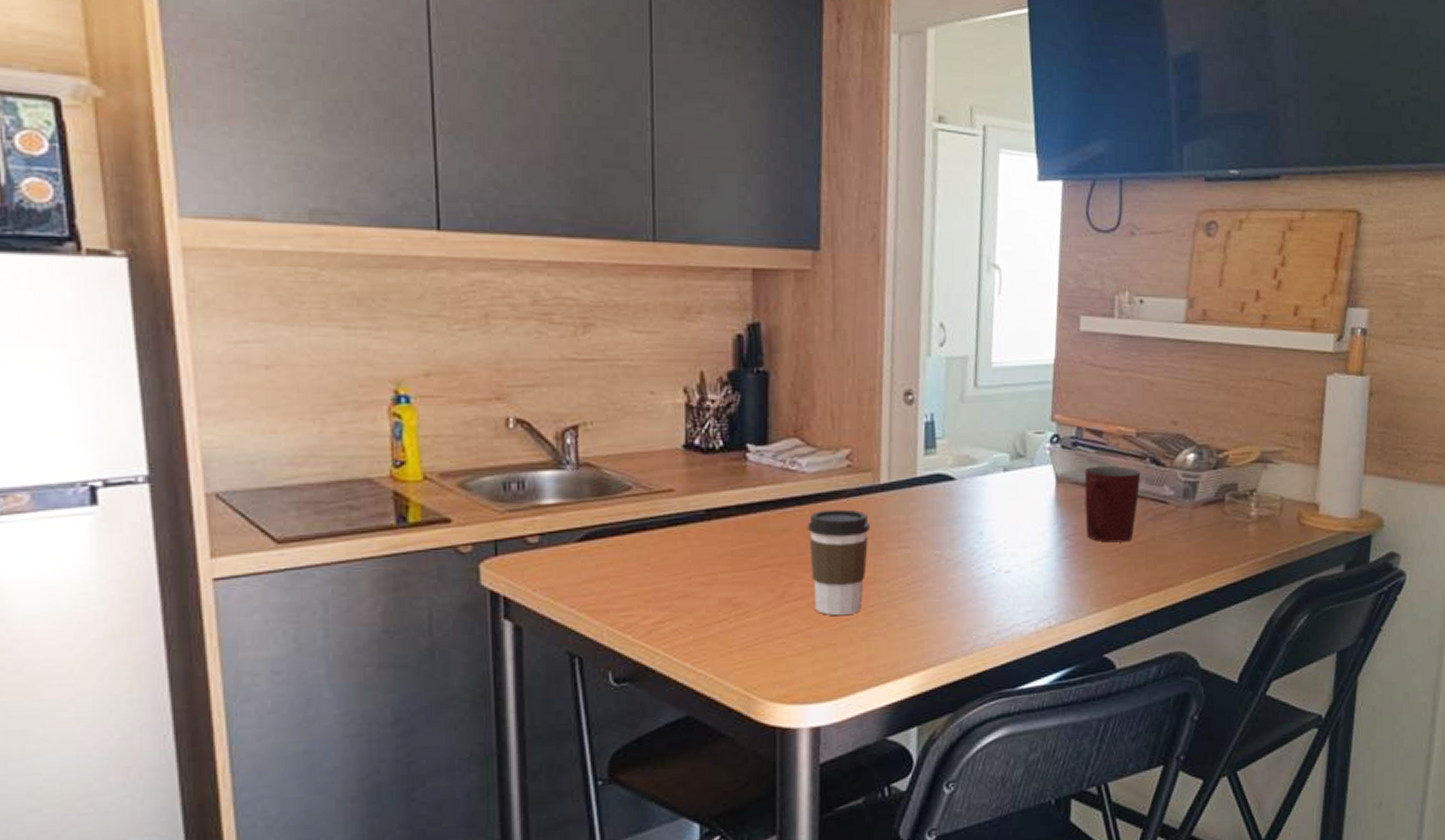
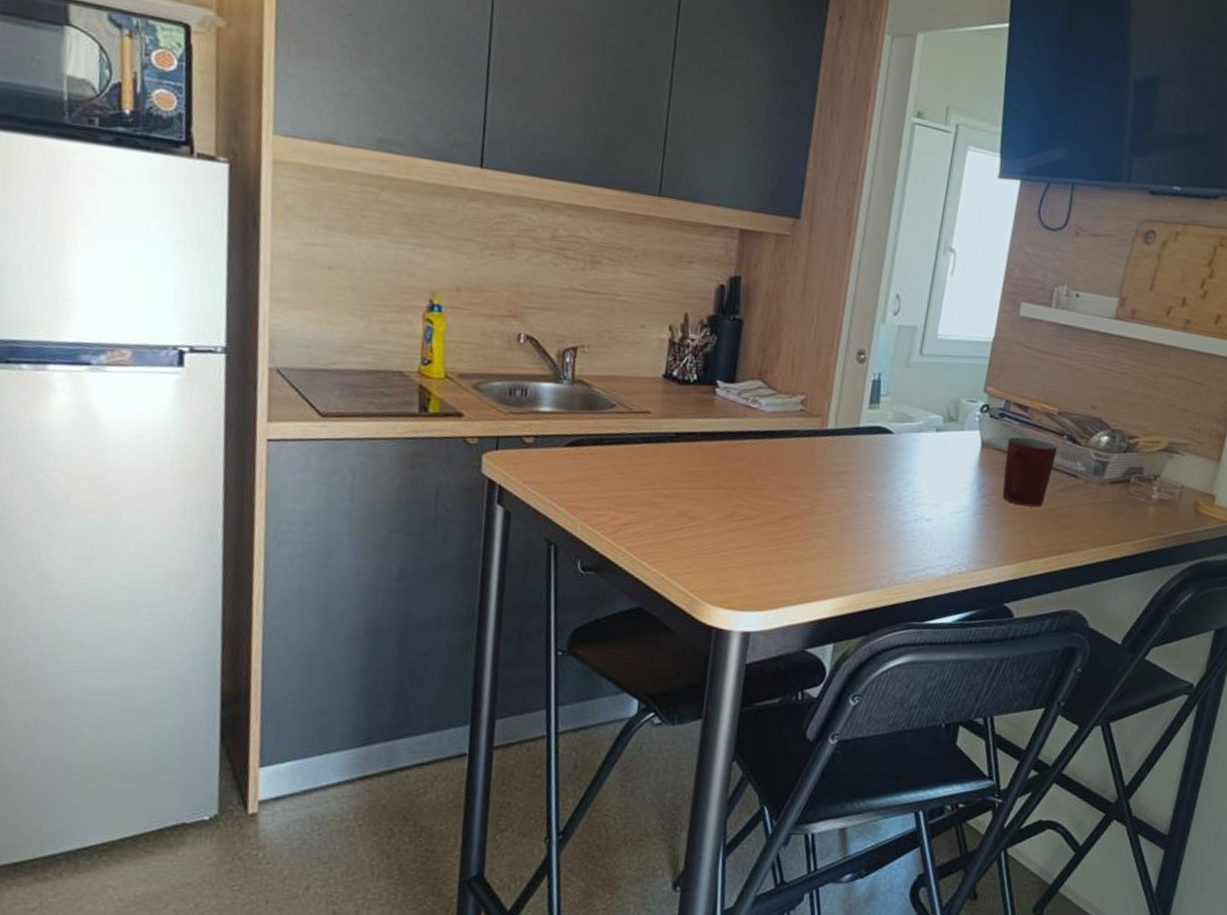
coffee cup: present [807,509,871,616] -> none [758,445,815,539]

